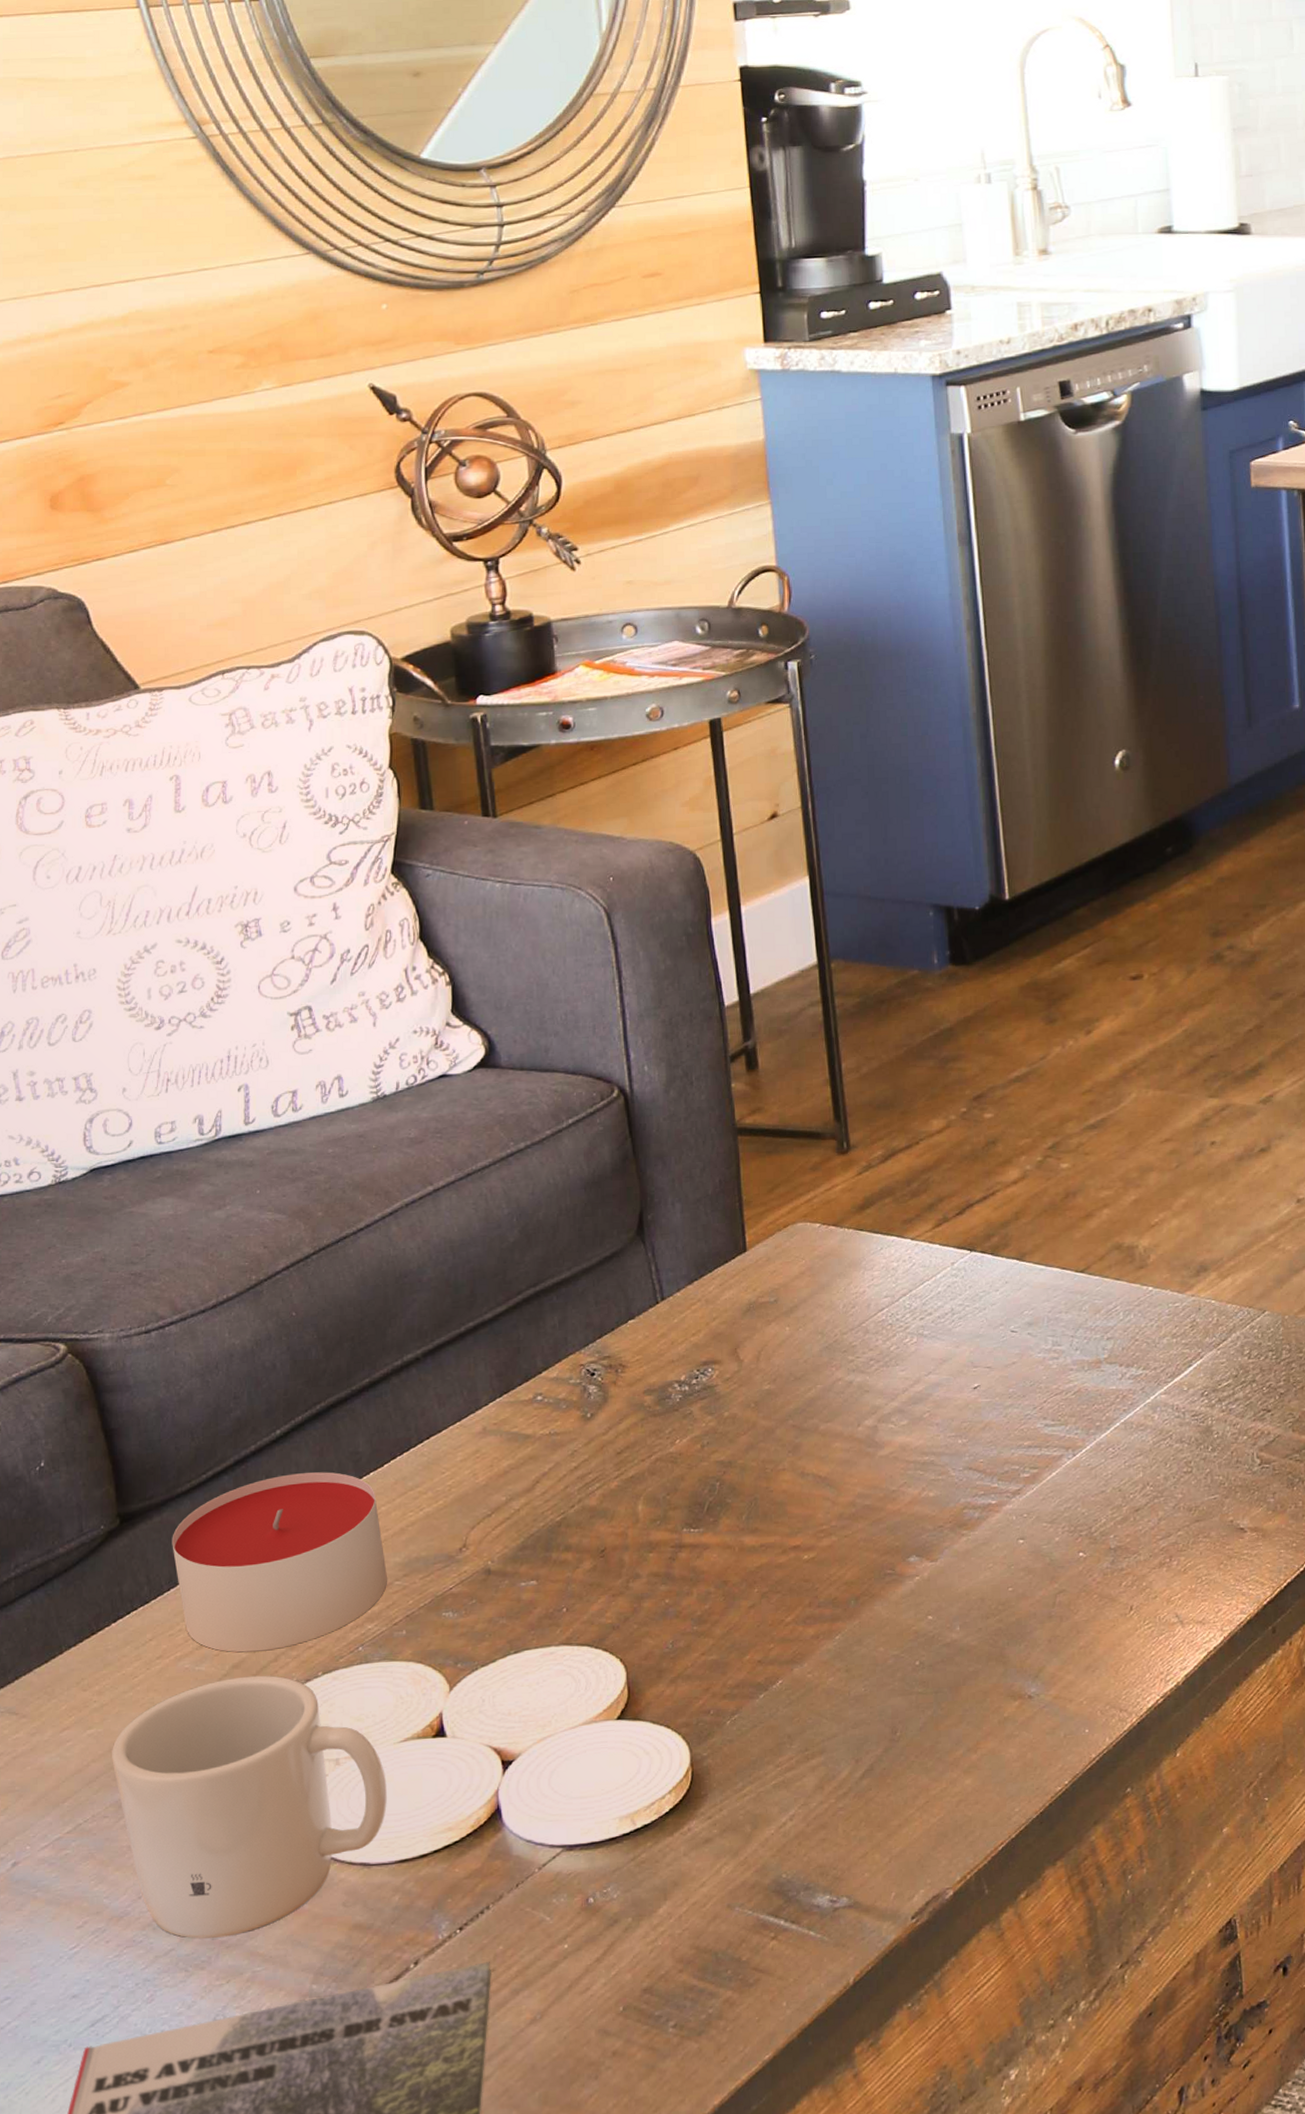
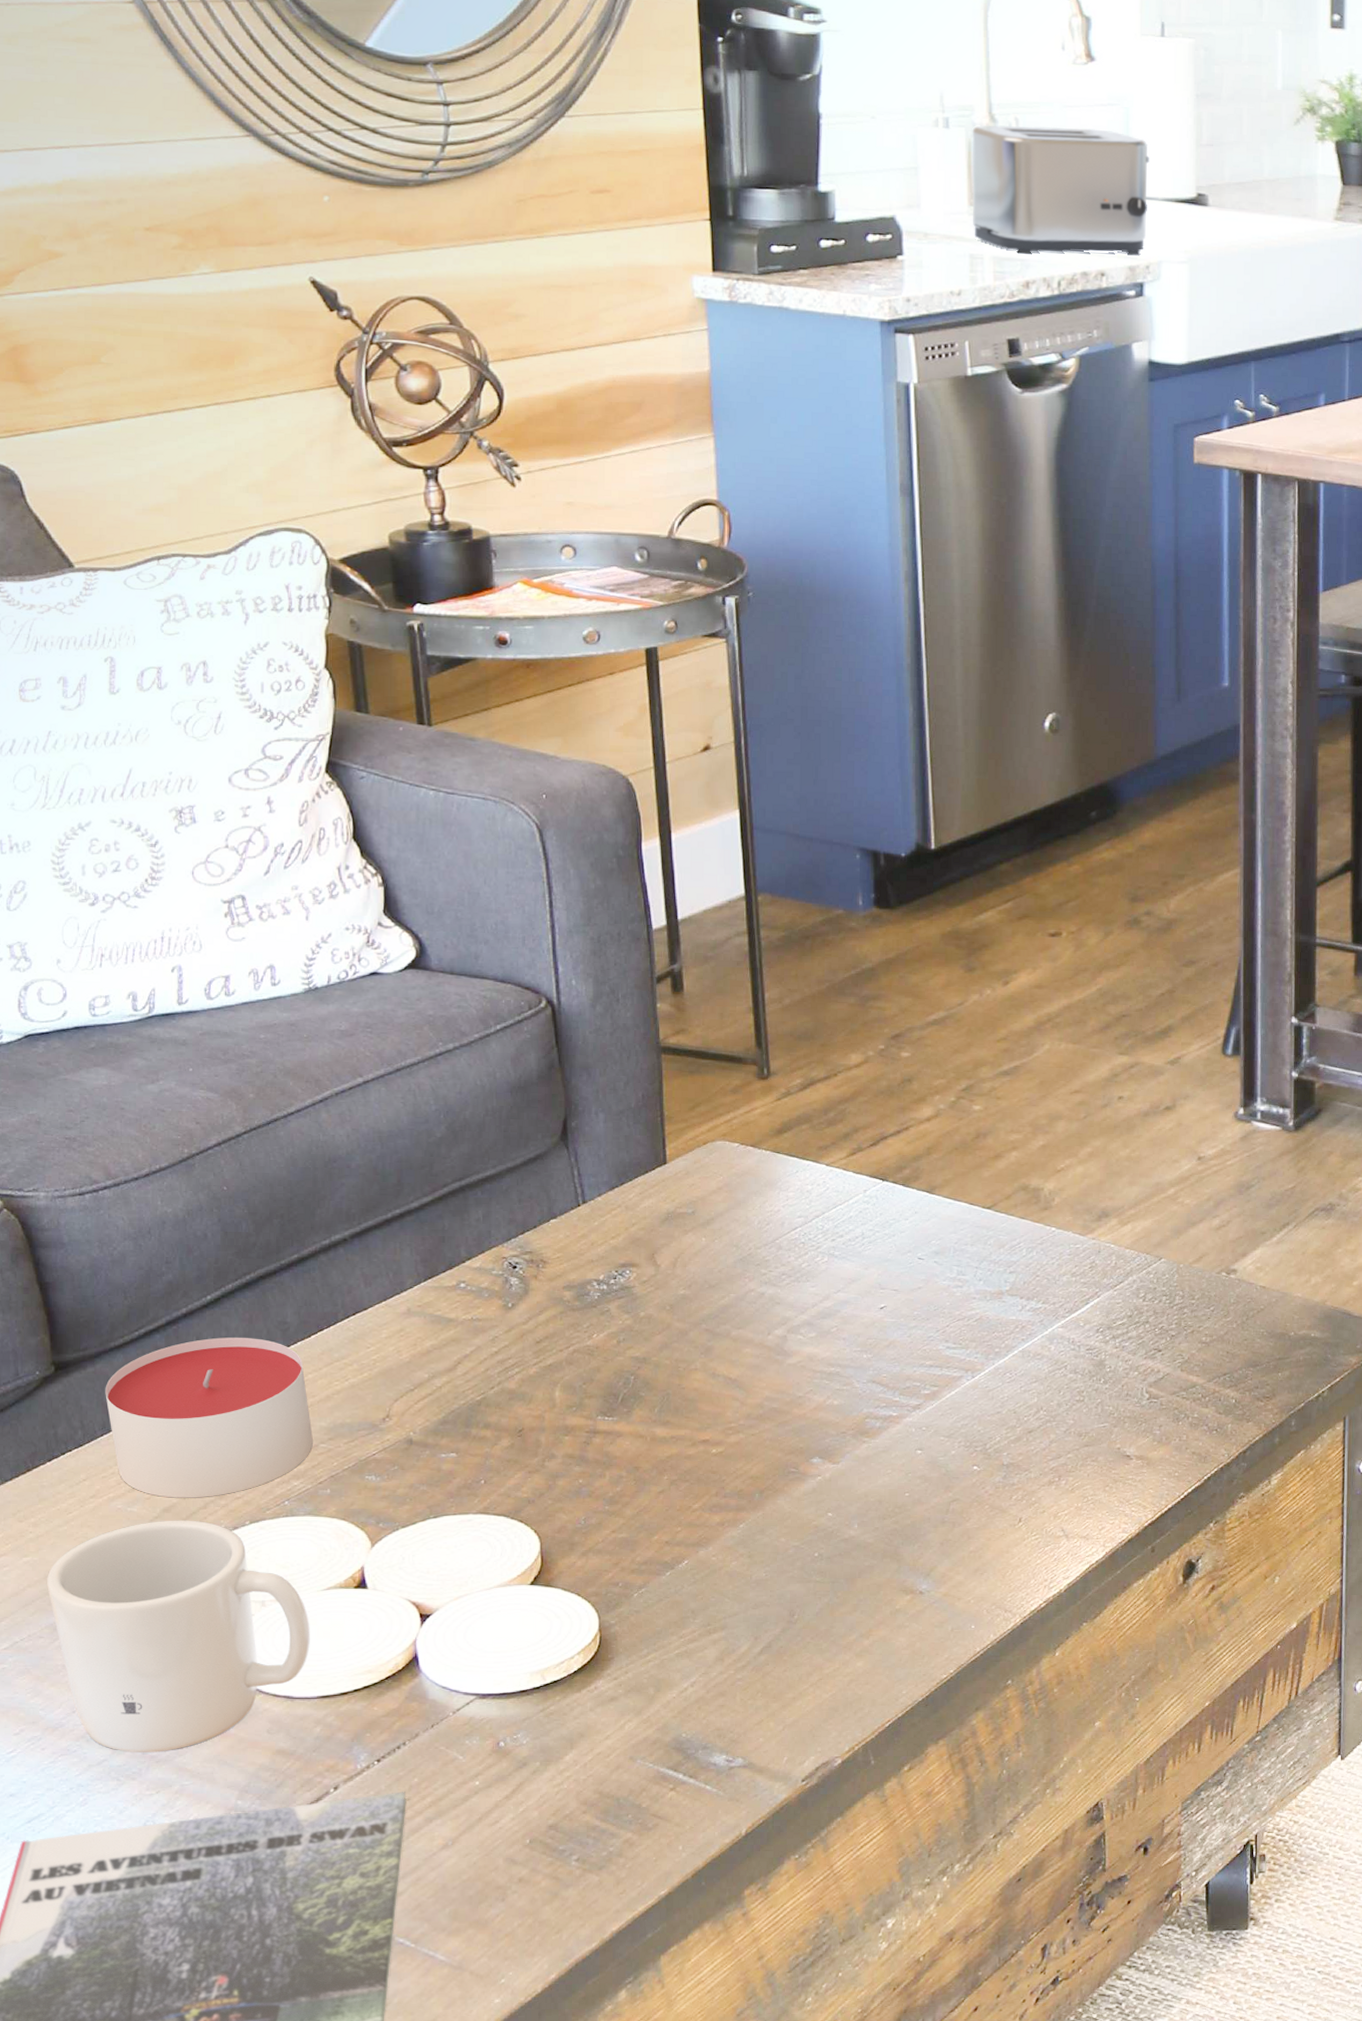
toaster: none [1014,171,1191,296] -> present [971,125,1149,254]

